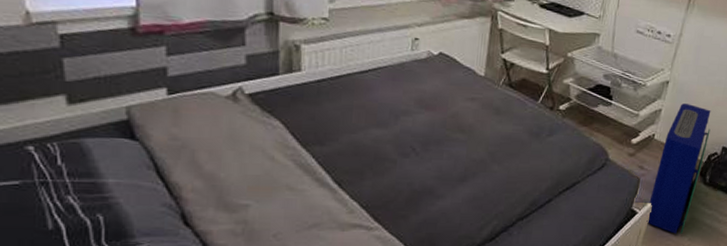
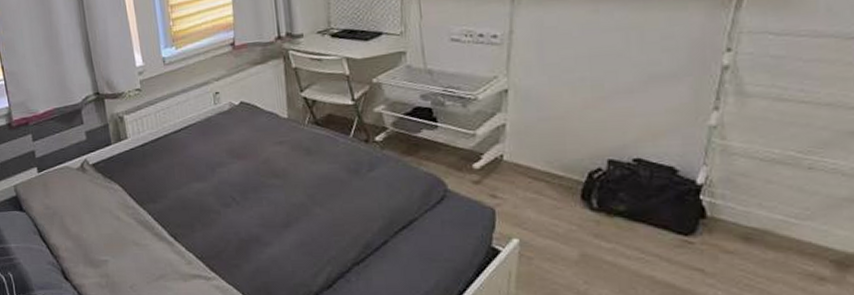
air purifier: present [646,103,711,234] -> none [514,112,584,275]

